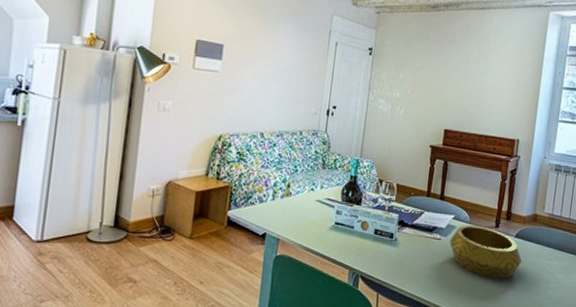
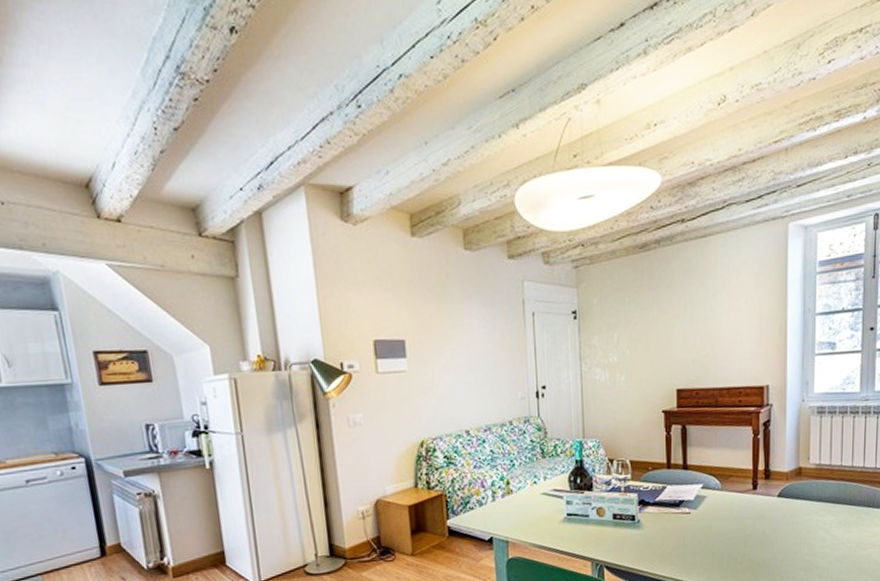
decorative bowl: present [449,225,522,279] -> none [700,491,790,546]

